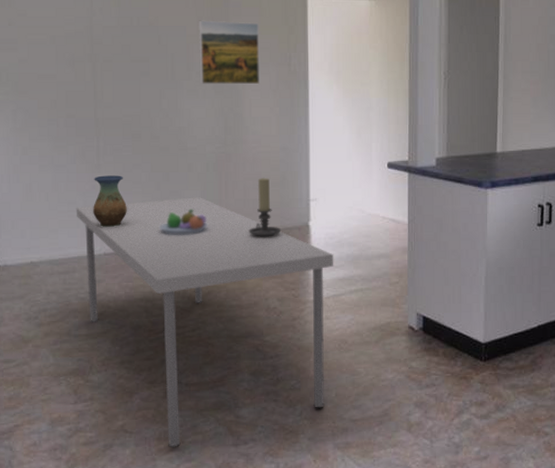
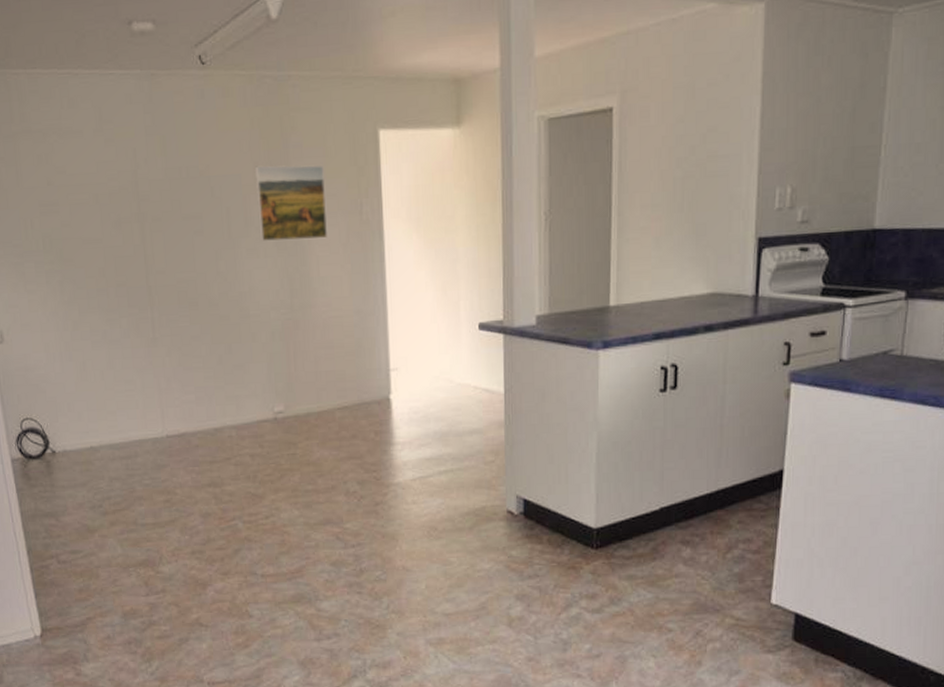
dining table: present [75,197,334,448] -> none [133,370,420,643]
vase: present [92,175,128,227] -> none [150,349,189,407]
fruit bowl: present [160,209,207,235] -> none [224,384,276,414]
candle holder: present [248,177,280,237] -> none [322,345,358,414]

